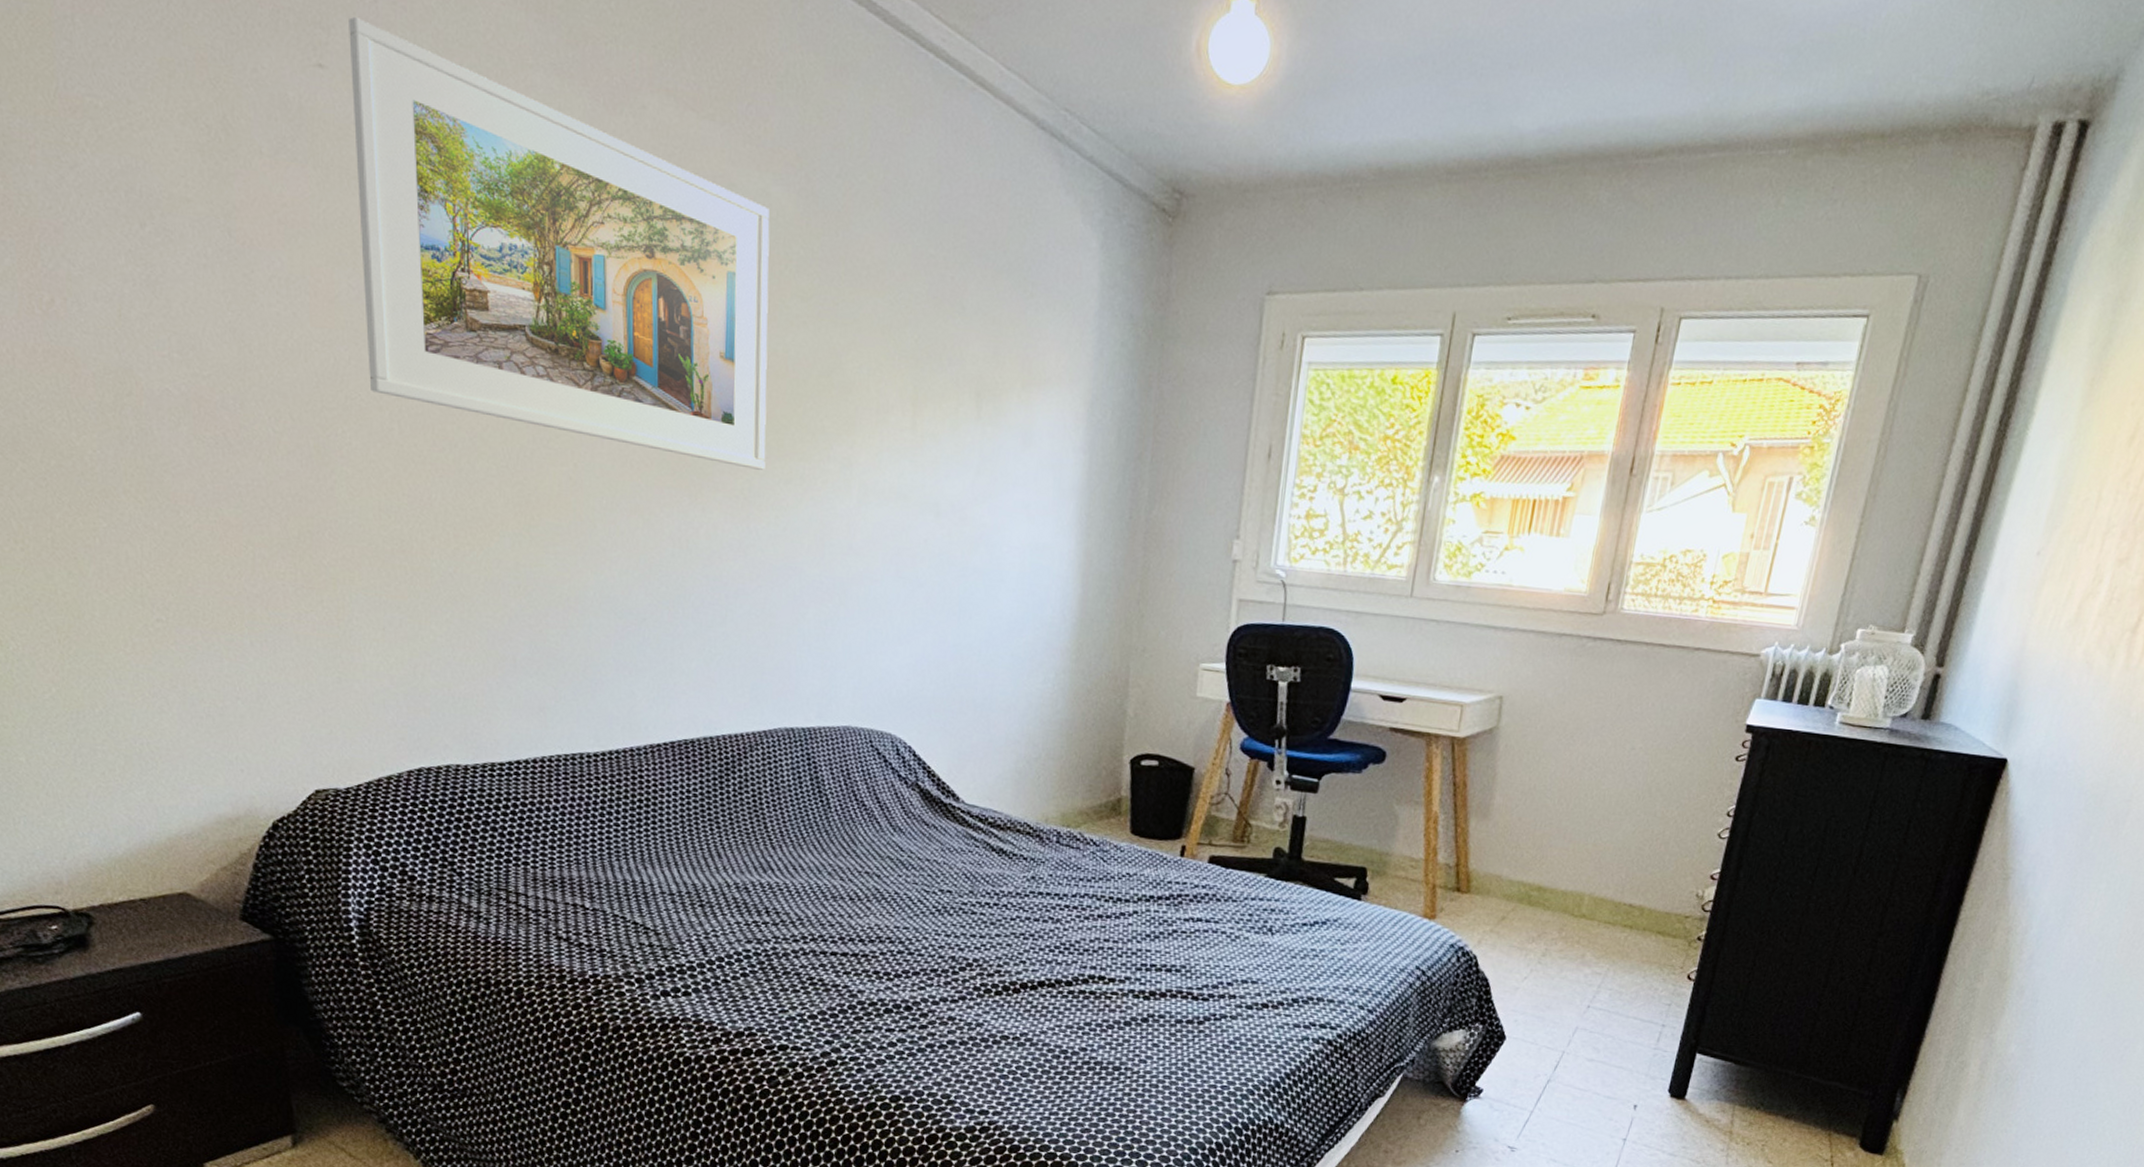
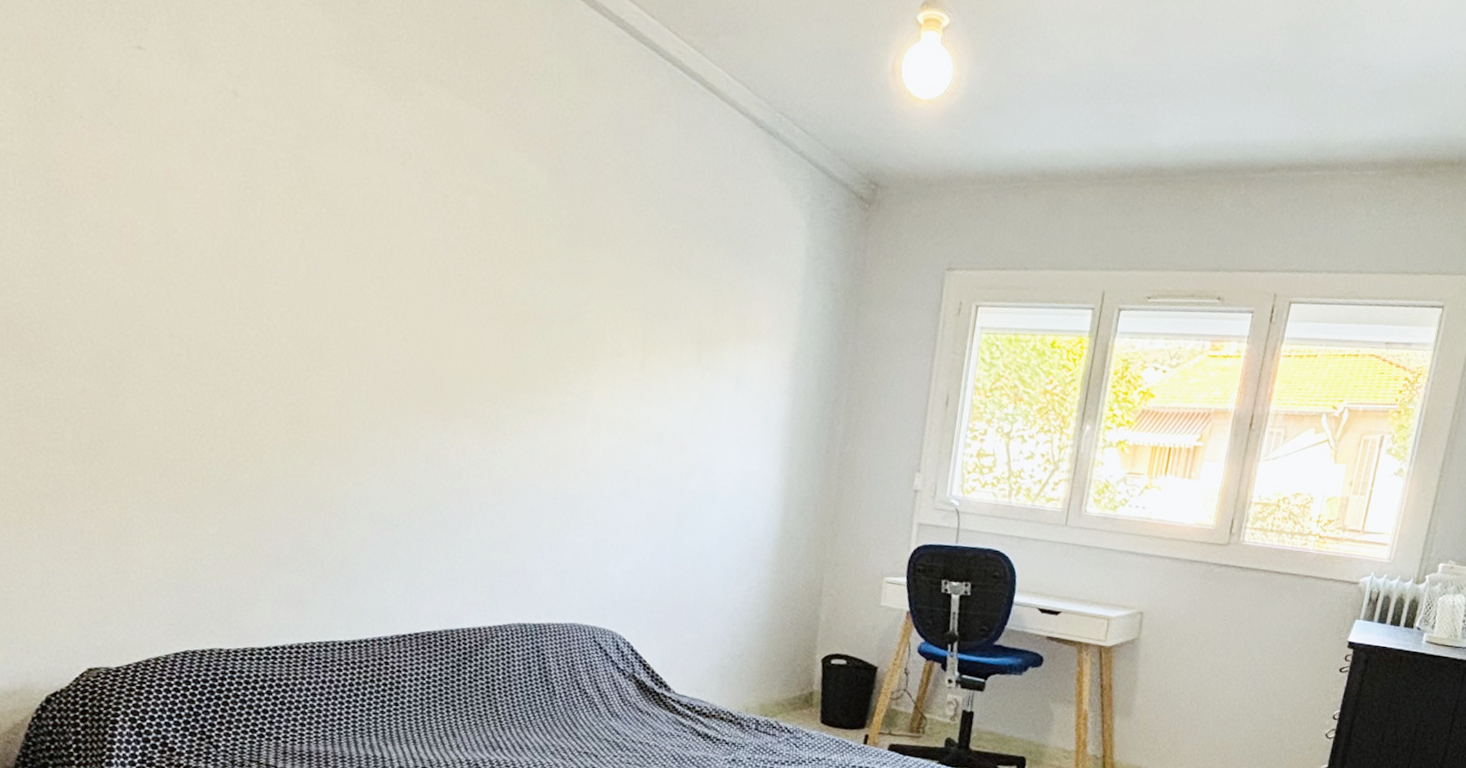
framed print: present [349,17,770,470] -> none [163,9,525,401]

